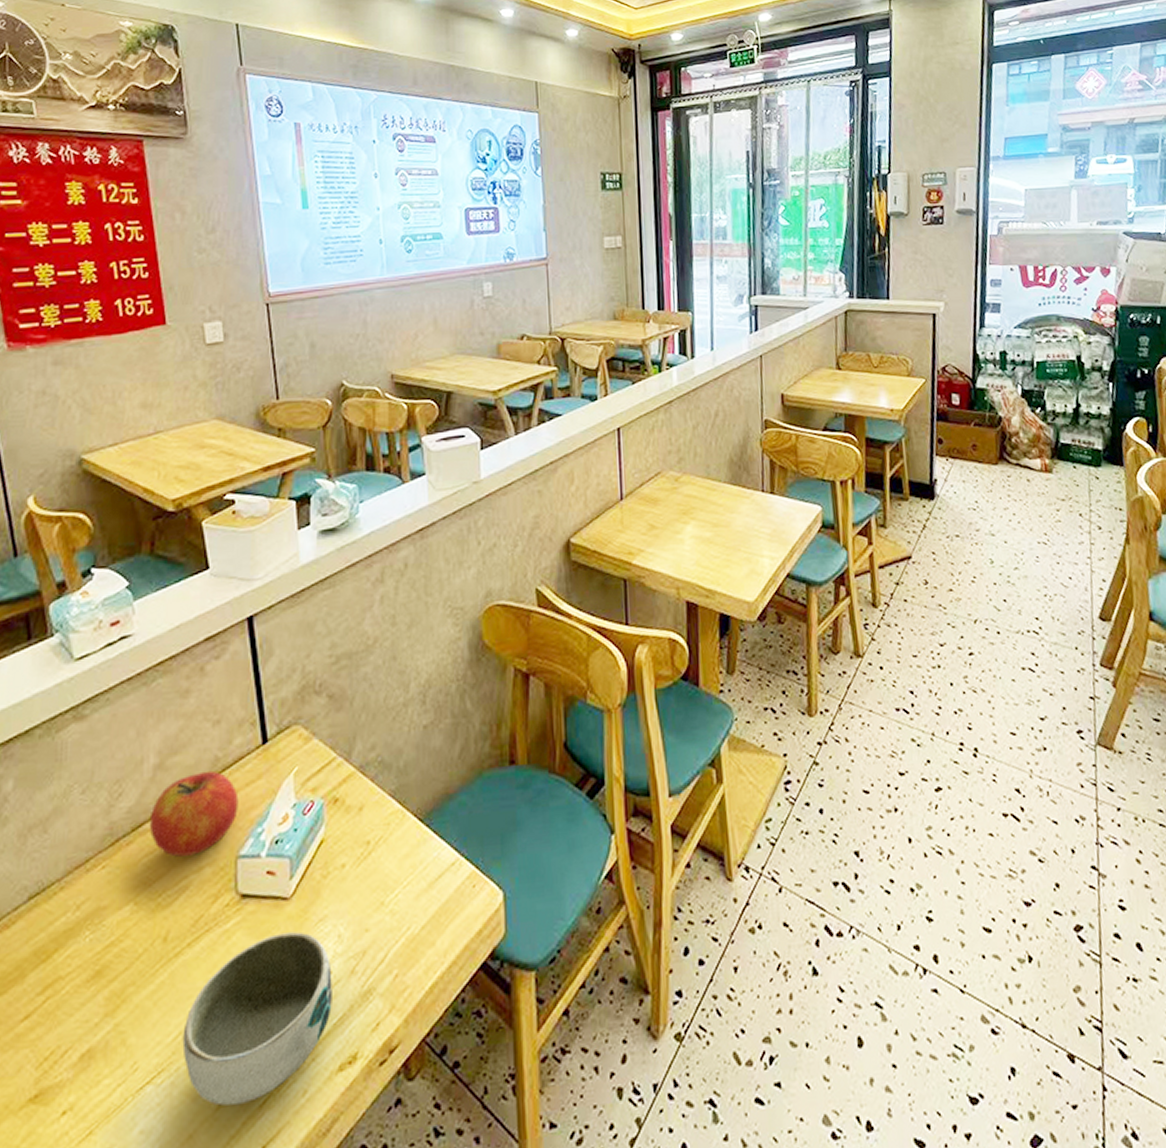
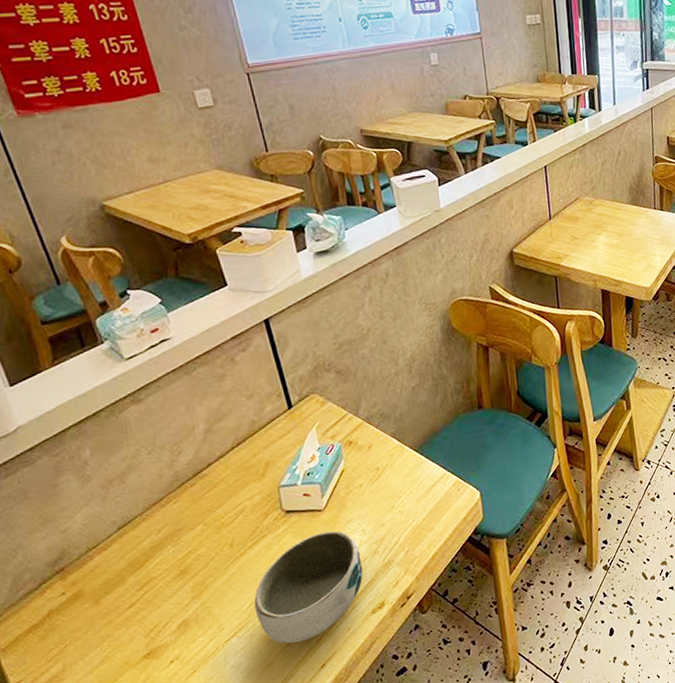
apple: present [149,770,239,857] -> none [206,430,276,491]

